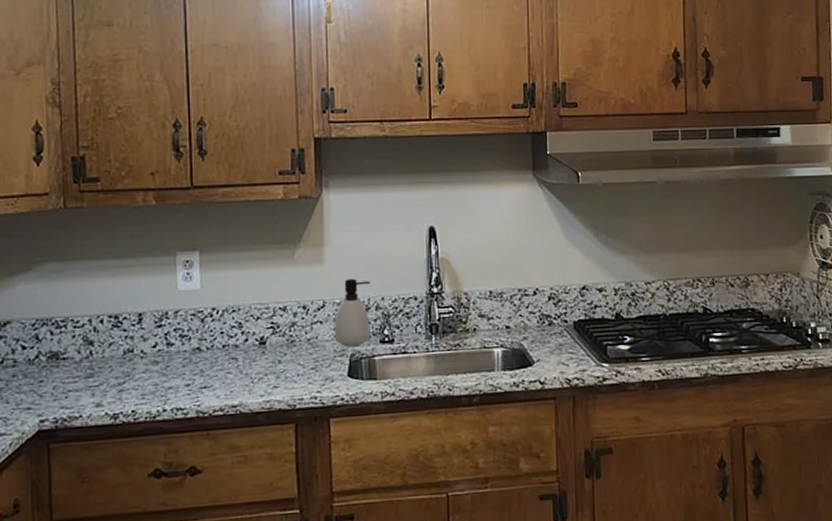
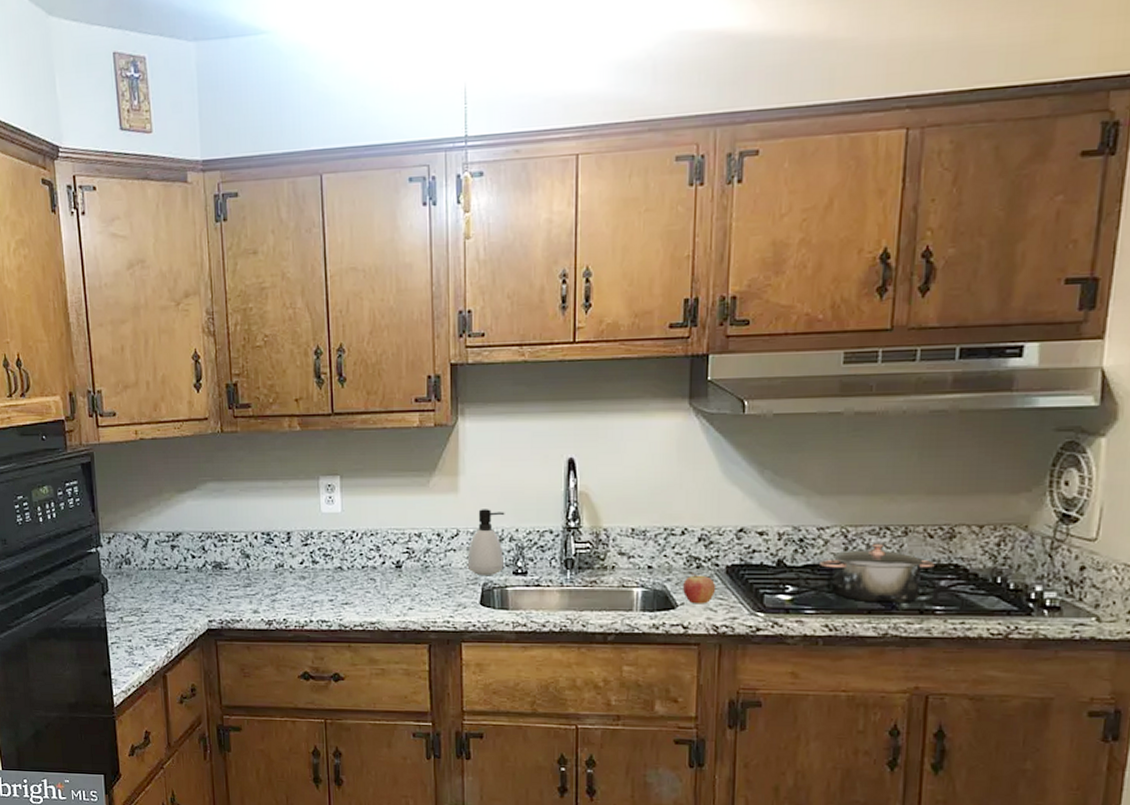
fruit: none [538,329,567,360] -> present [683,572,717,604]
cooking pot: none [650,293,737,347] -> present [820,543,935,603]

